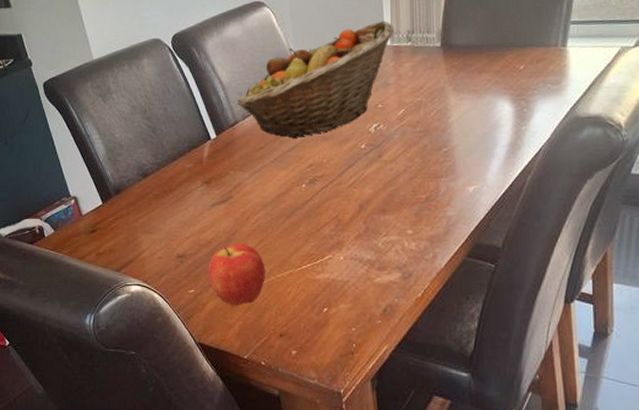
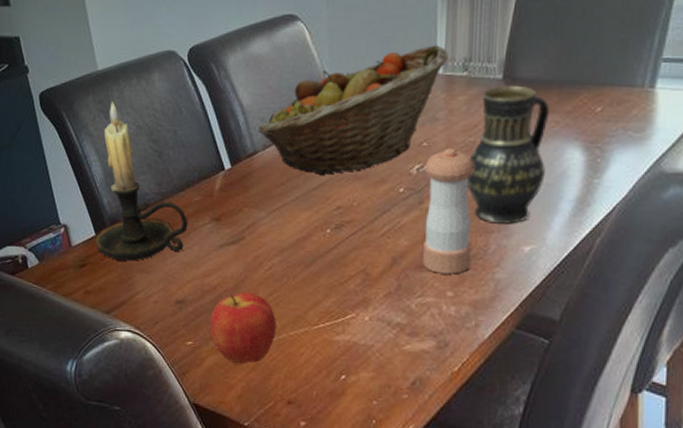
candle holder: none [101,86,183,224] -> present [94,102,188,261]
pepper shaker: none [381,108,426,215] -> present [423,148,475,274]
vase: none [417,51,482,171] -> present [467,85,550,225]

